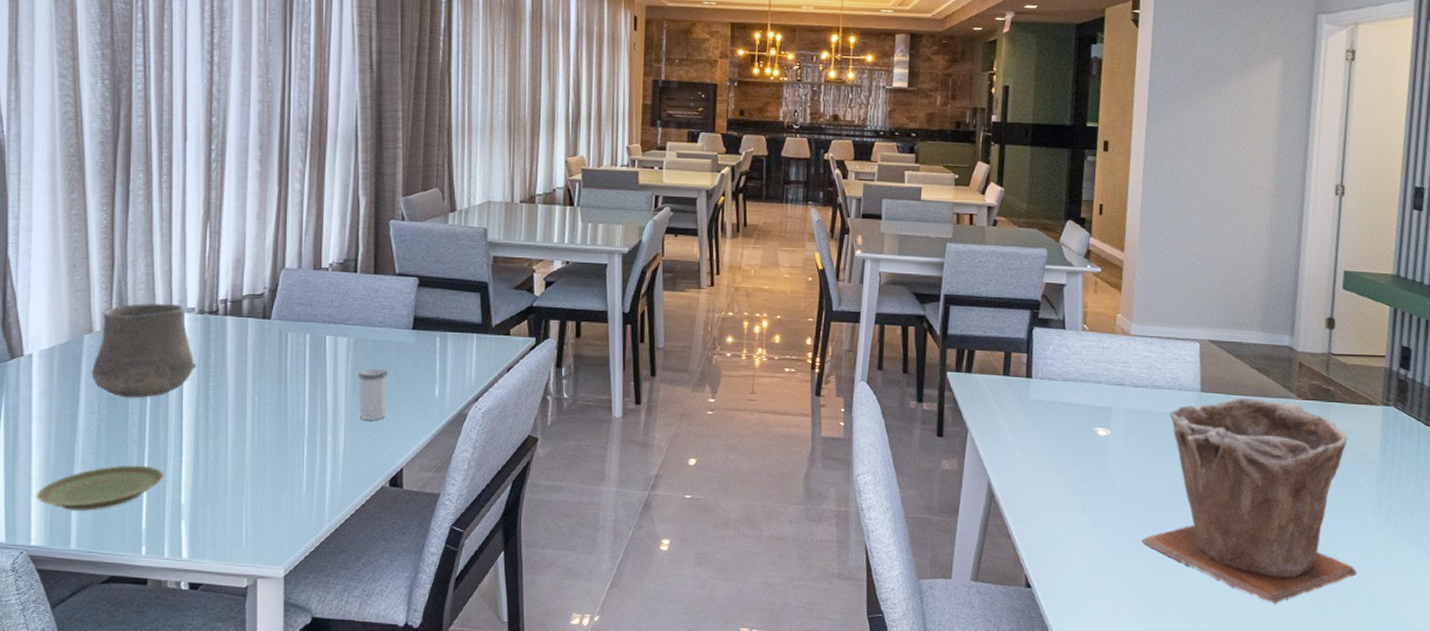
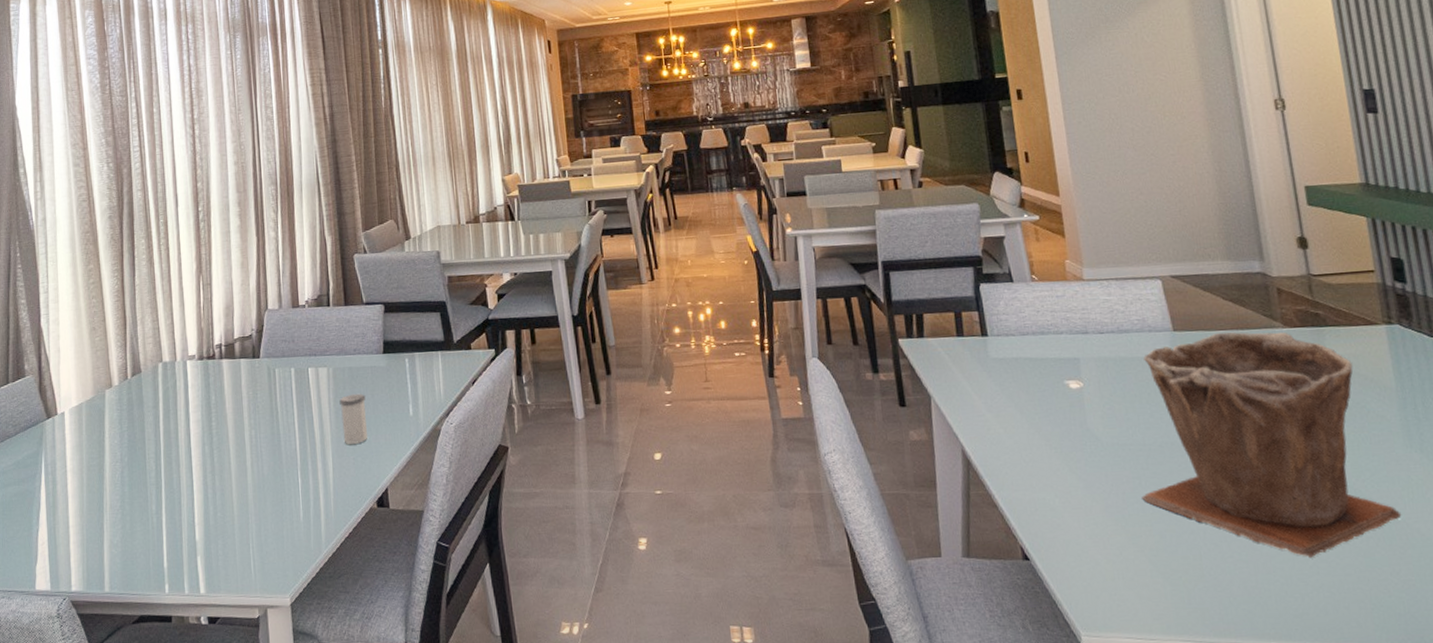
plate: present [36,465,165,511] -> none [74,506,180,555]
ceramic cup: present [91,303,197,398] -> none [113,353,200,445]

